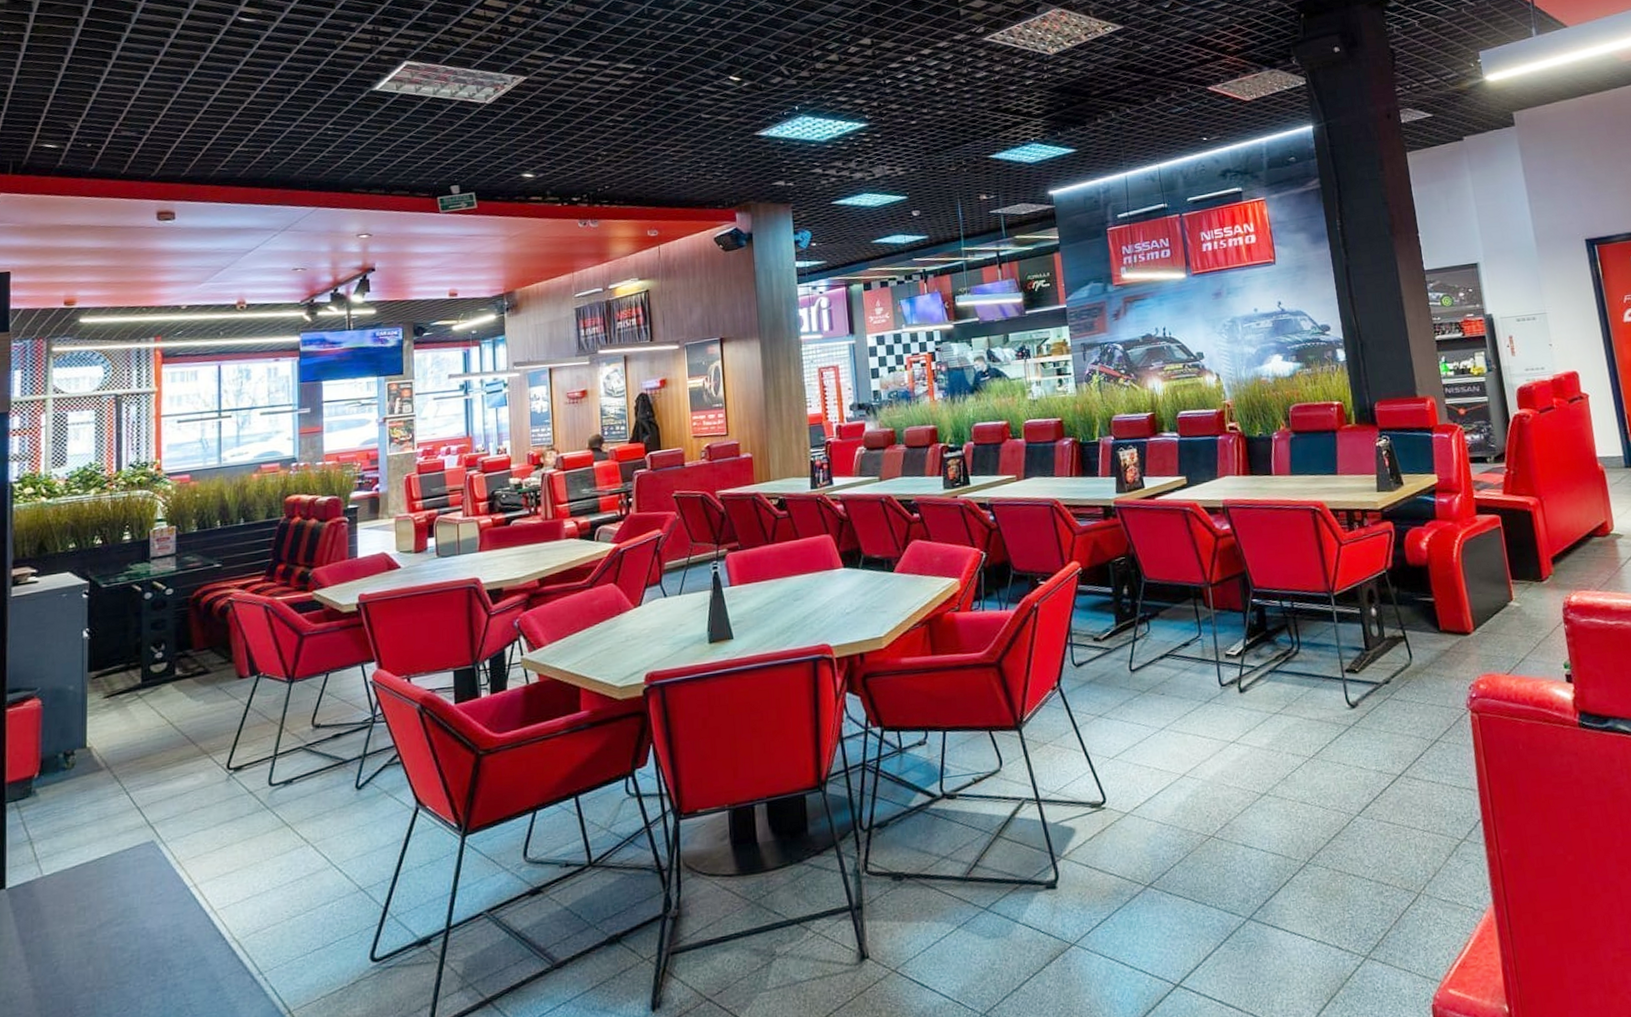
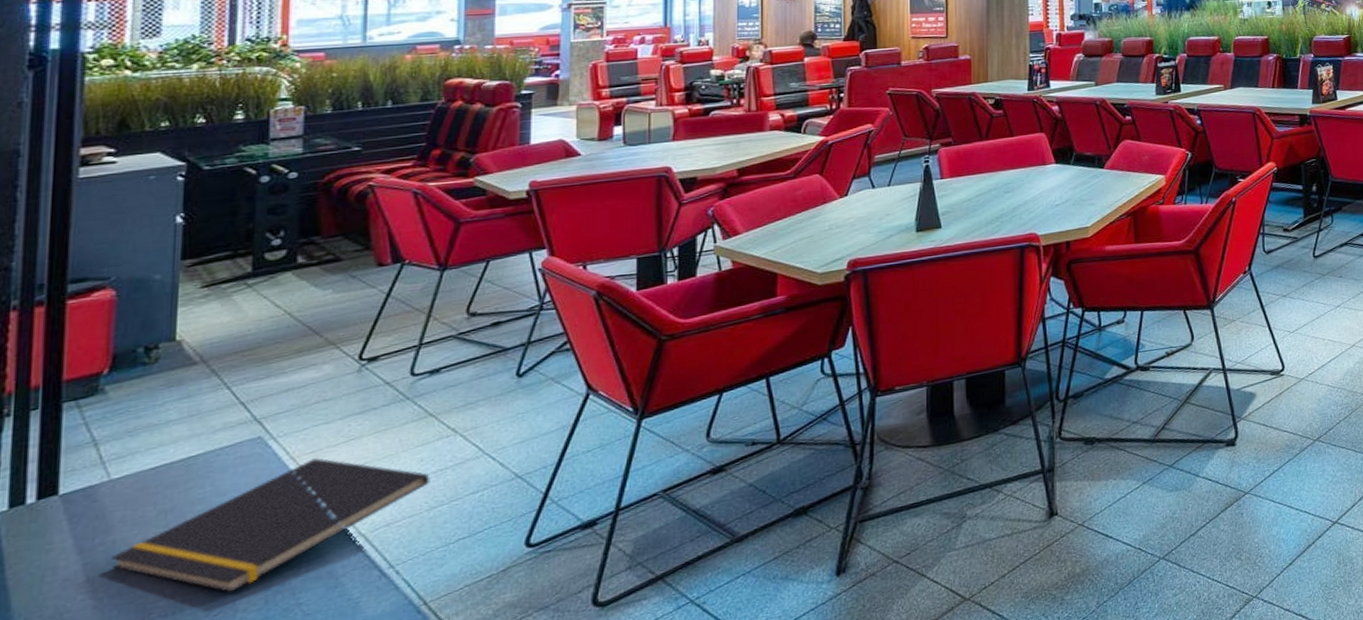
notepad: none [46,862,289,990] -> present [111,457,430,593]

